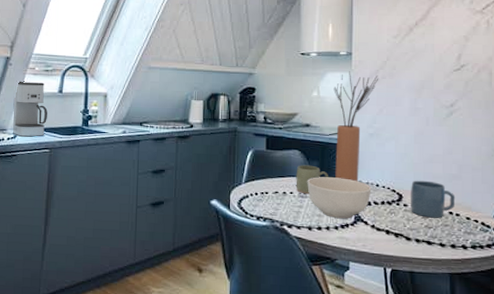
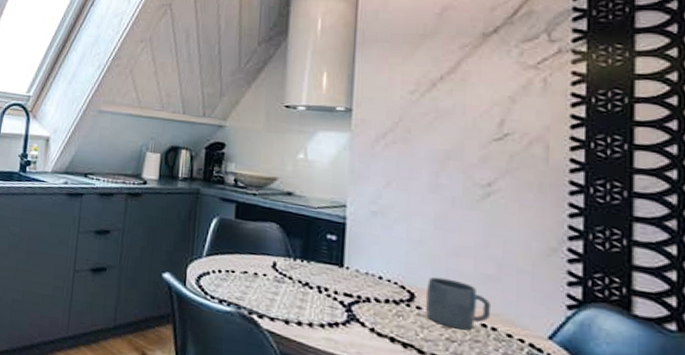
mug: present [296,165,328,193] -> none [270,241,314,278]
bowl: present [307,177,372,219] -> none [285,258,372,316]
vase: present [333,71,379,182] -> none [323,131,388,271]

